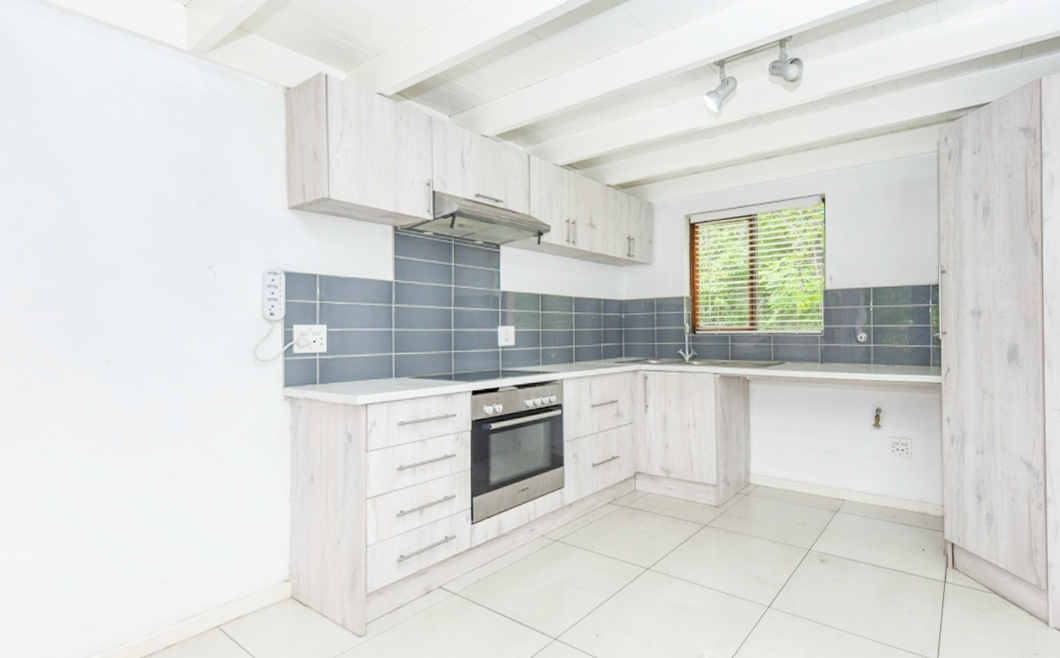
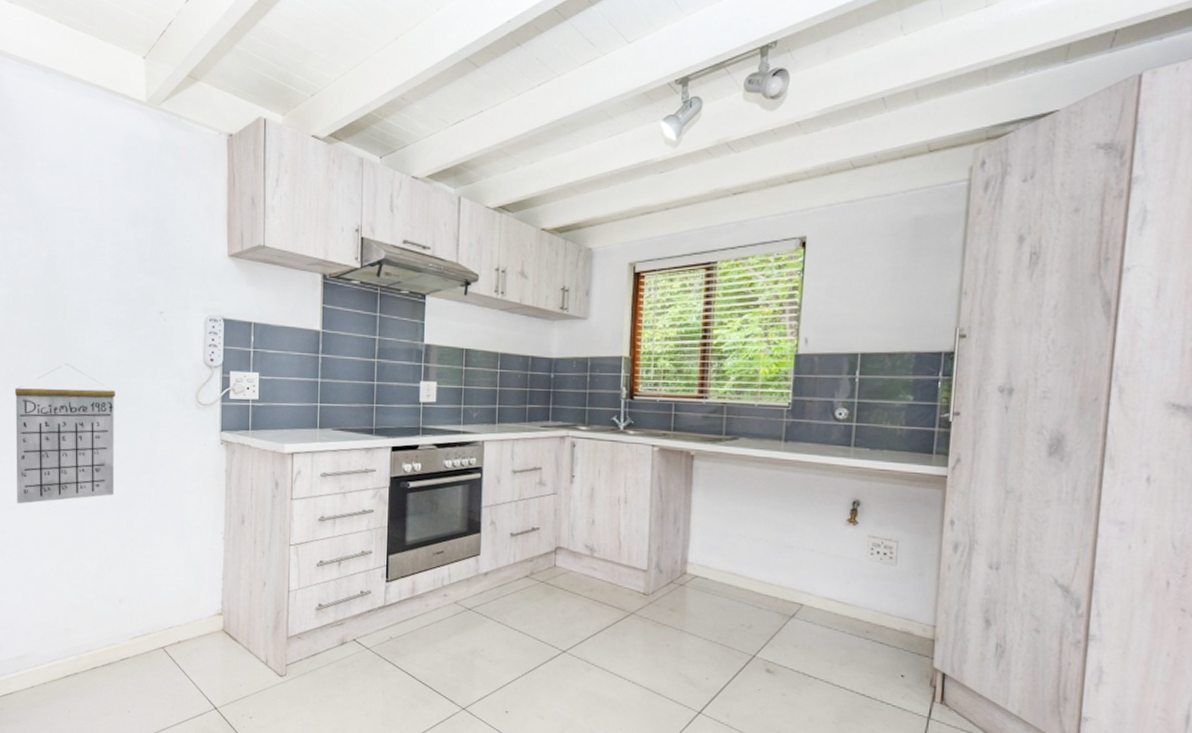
calendar: none [19,325,154,486] -> present [14,364,115,504]

